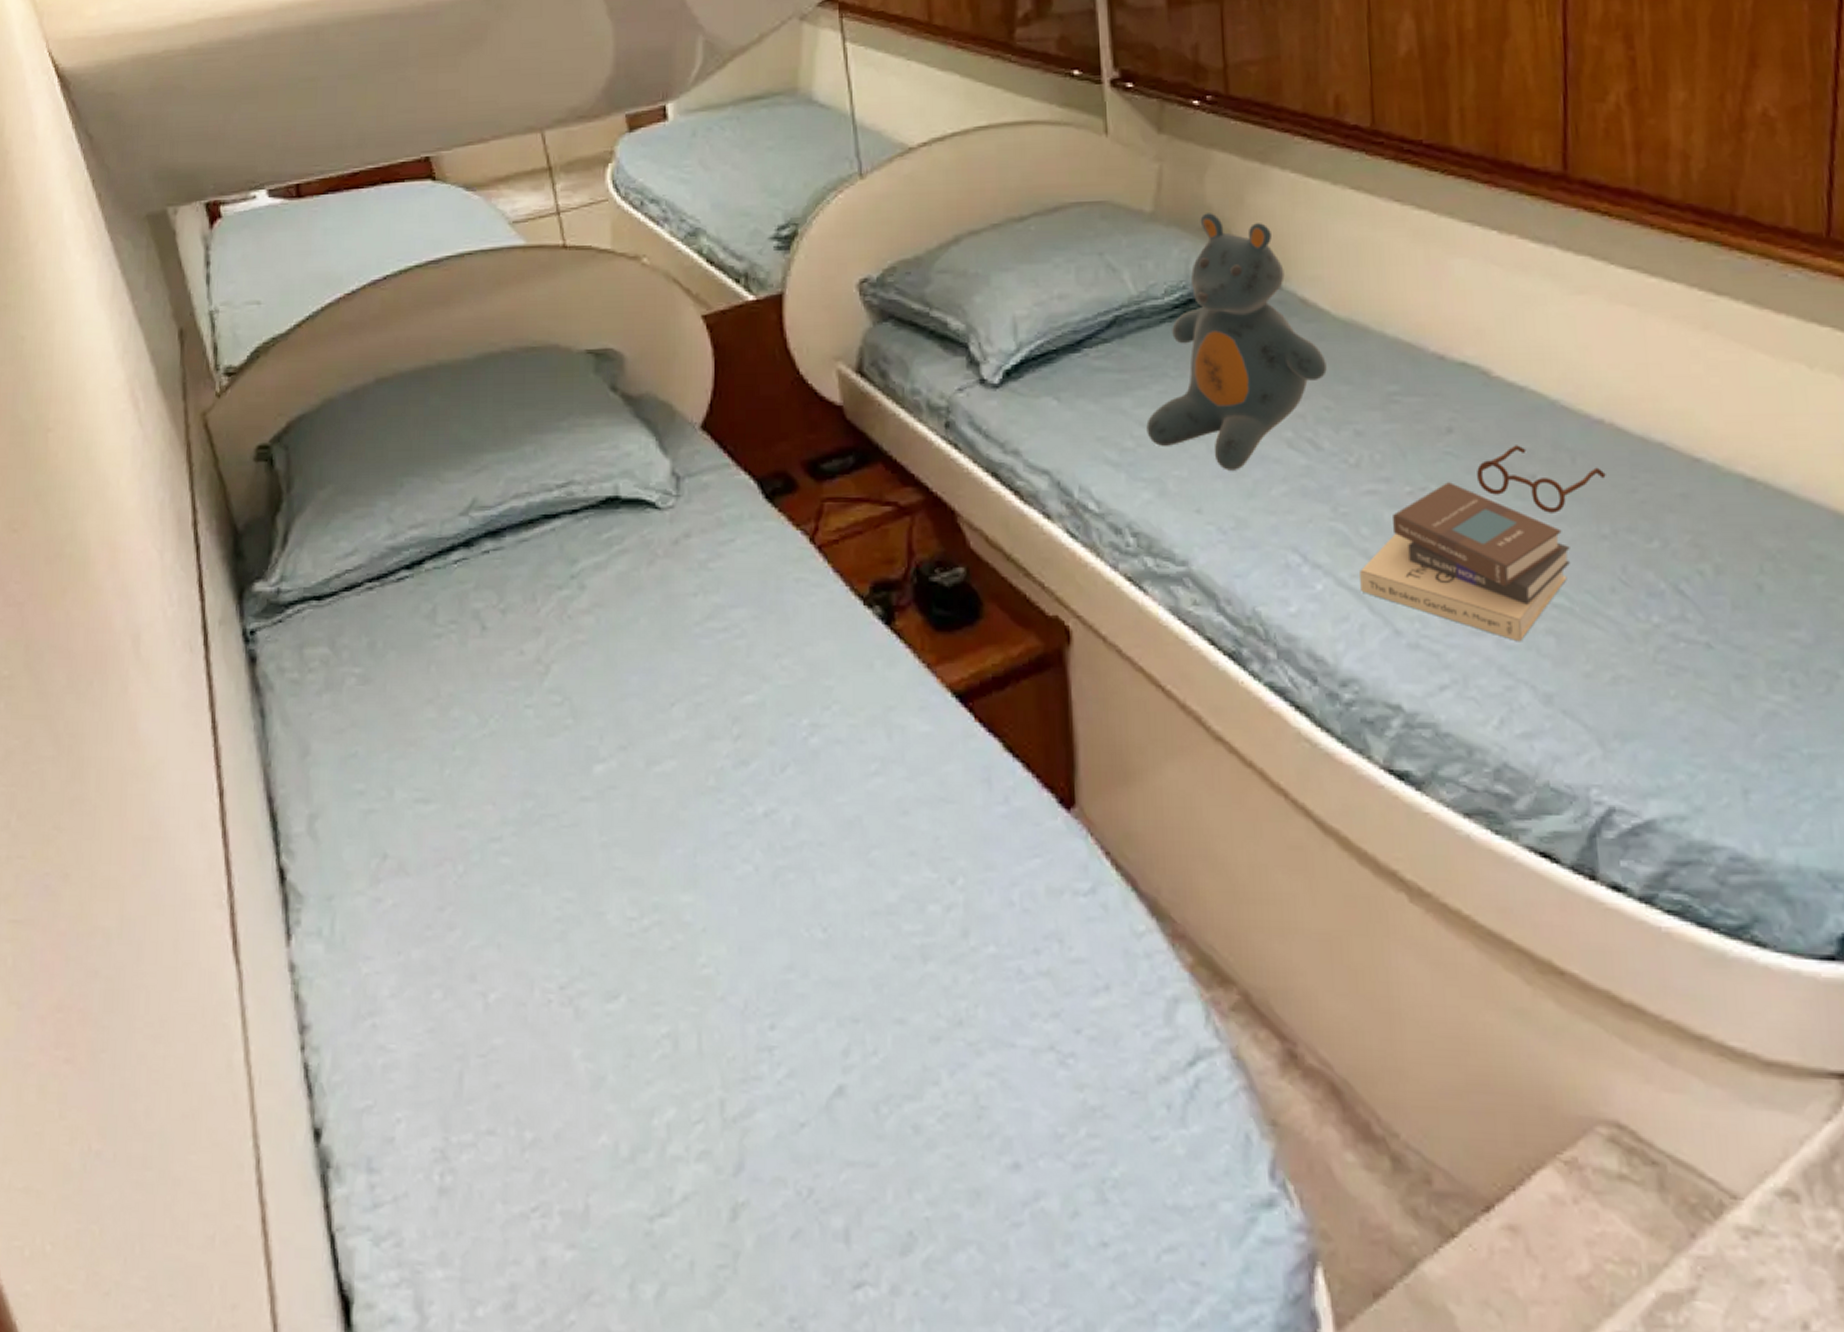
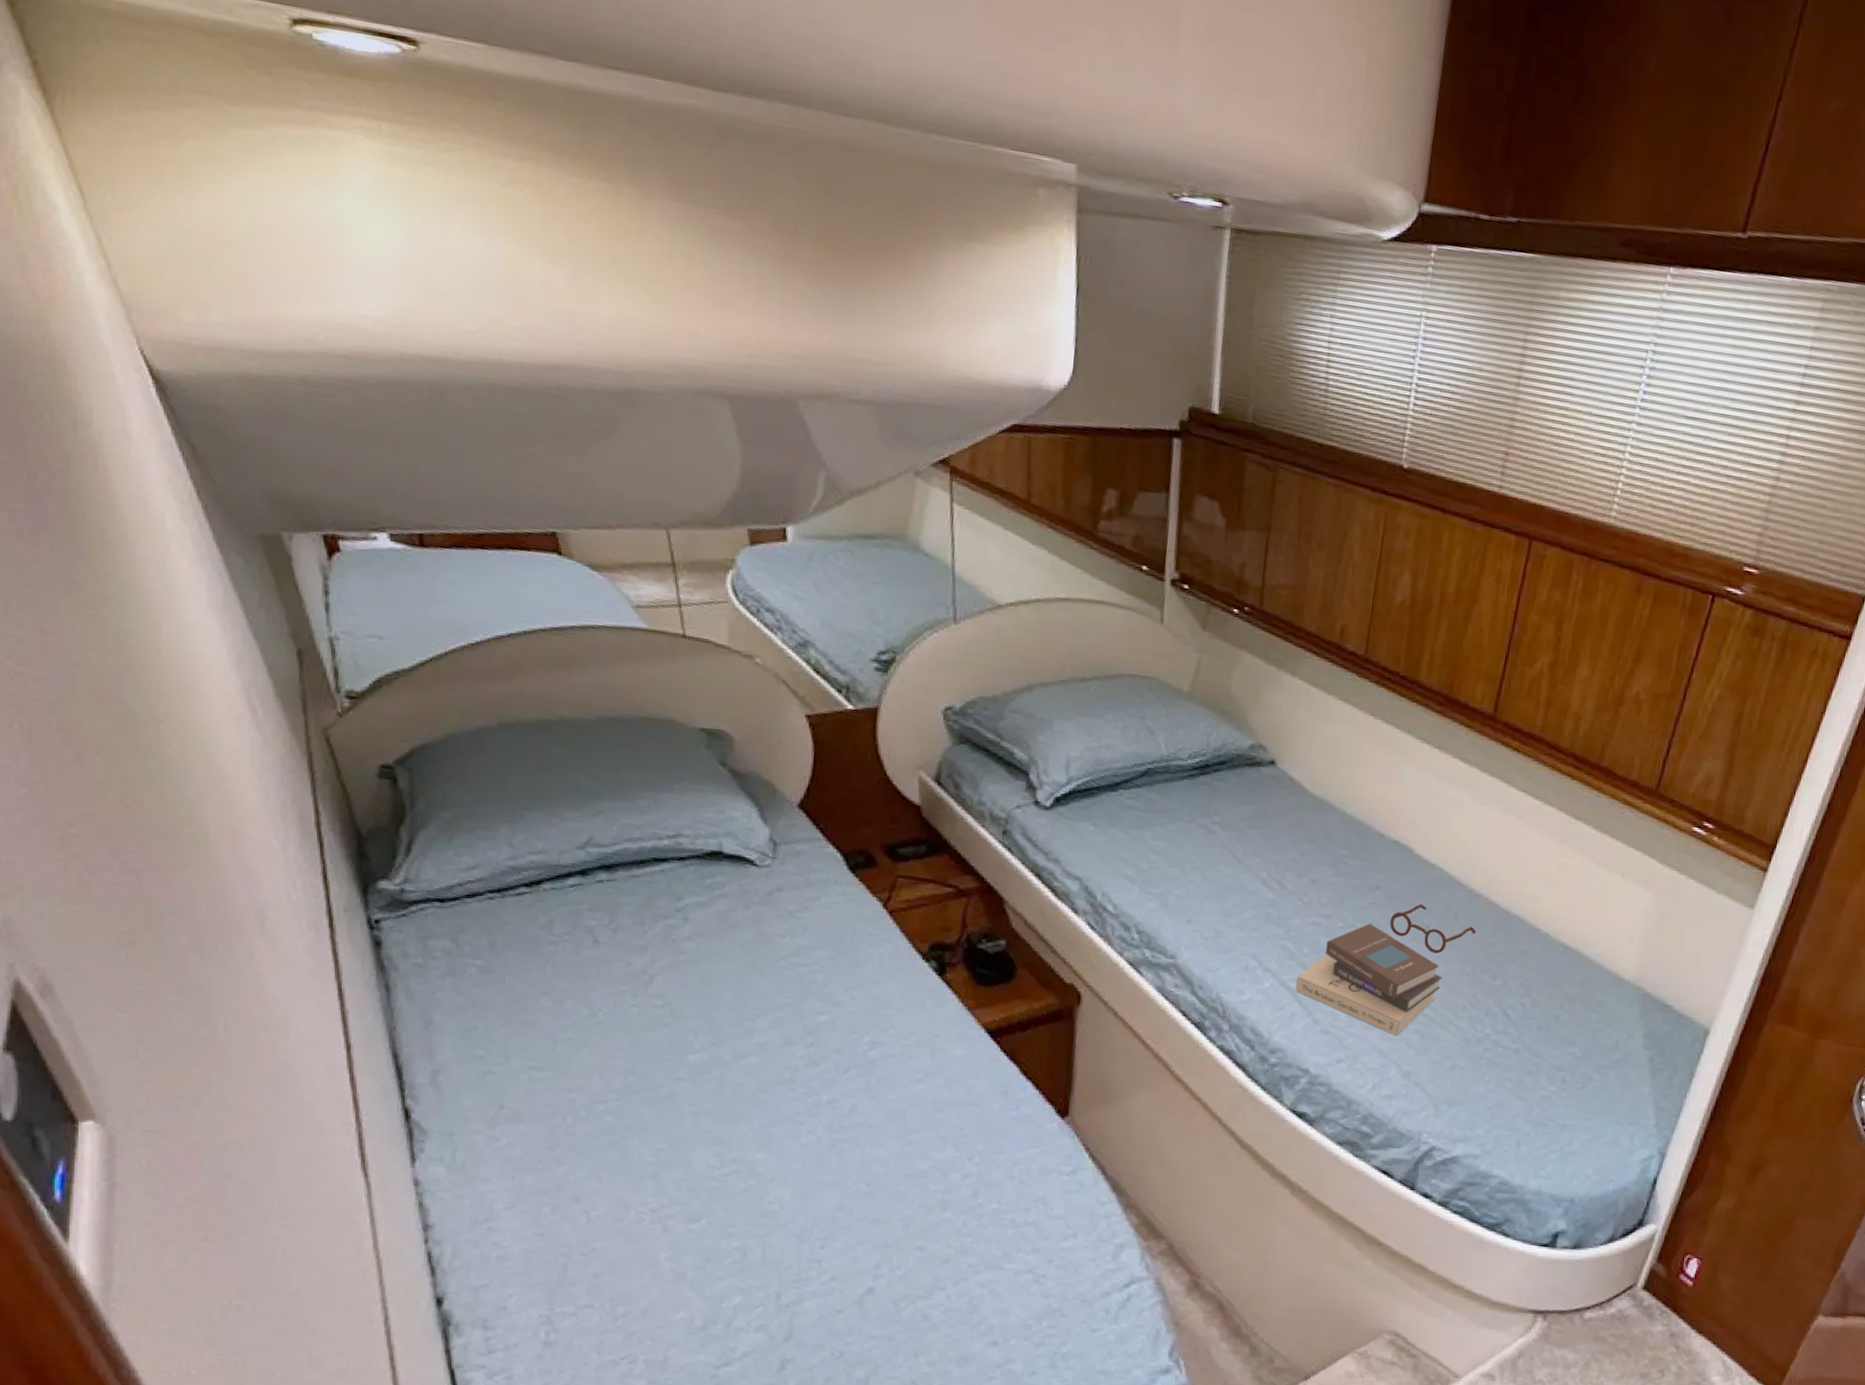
stuffed animal: present [1146,213,1327,471] -> none [1159,700,1300,896]

